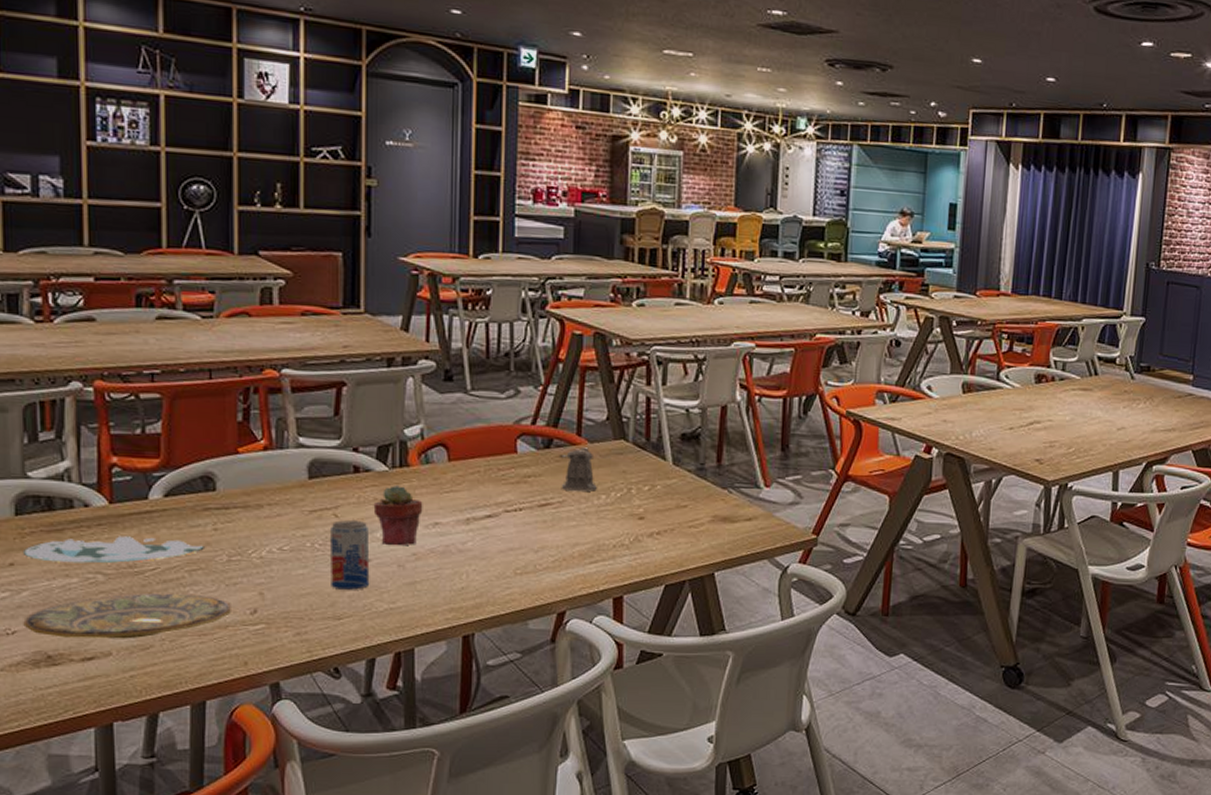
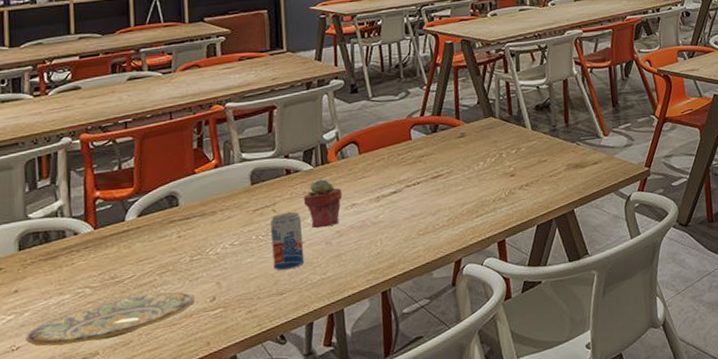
plate: present [22,536,204,564] -> none [25,250,171,285]
pepper shaker: present [558,447,597,492] -> none [444,127,476,163]

